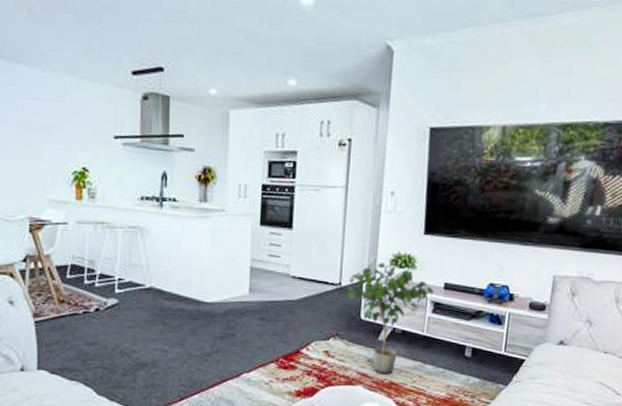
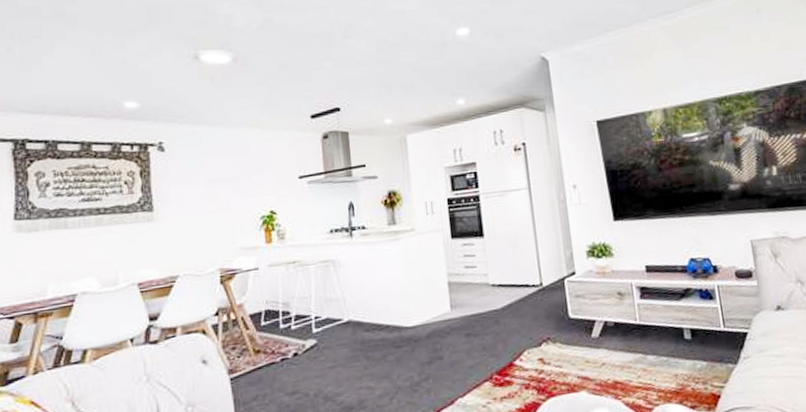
potted plant: present [343,262,435,375] -> none [546,255,638,375]

